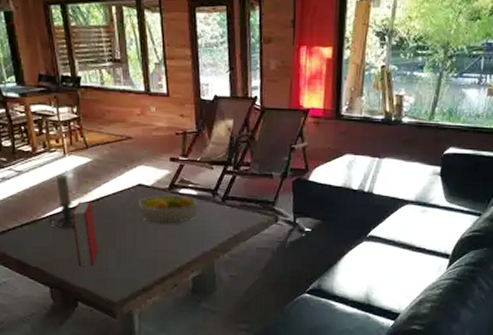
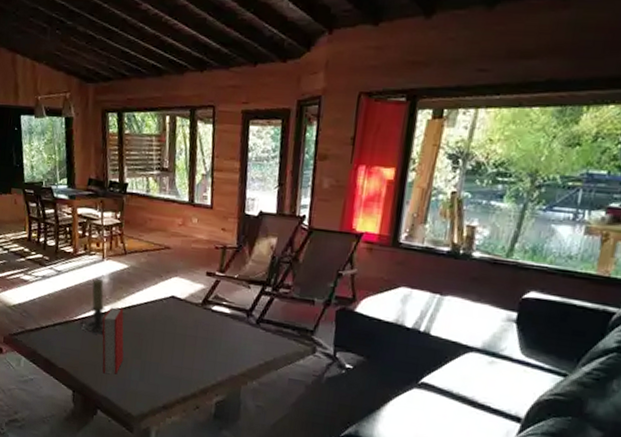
fruit bowl: present [139,195,197,224] -> none [169,309,230,342]

